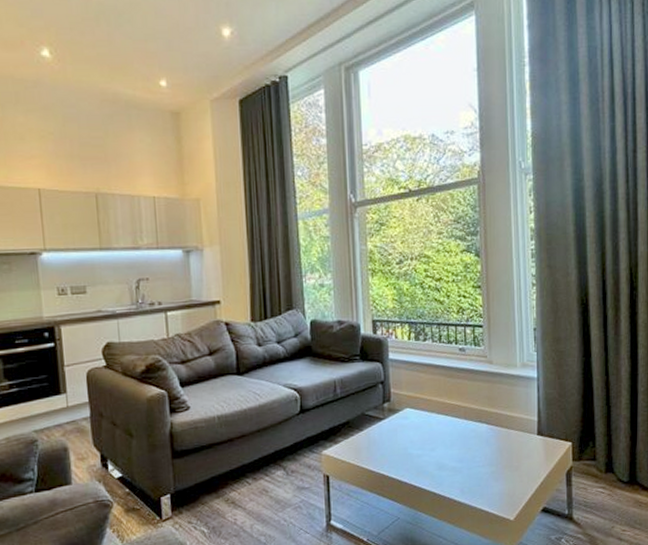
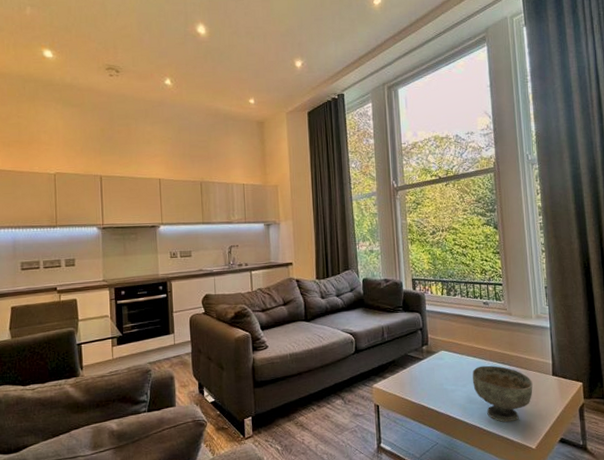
decorative bowl: none [443,424,514,492] -> present [472,365,533,423]

